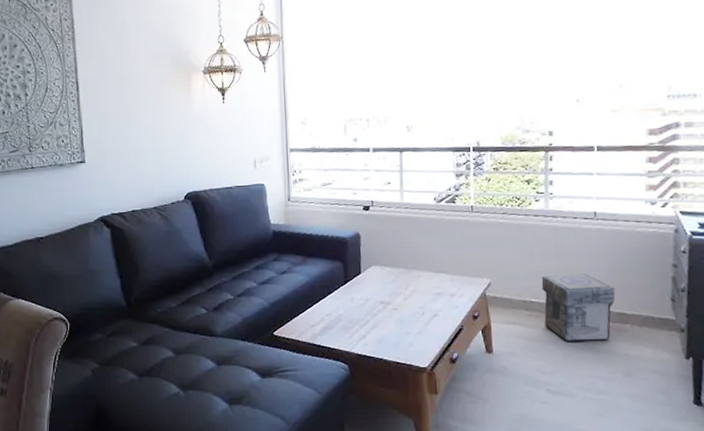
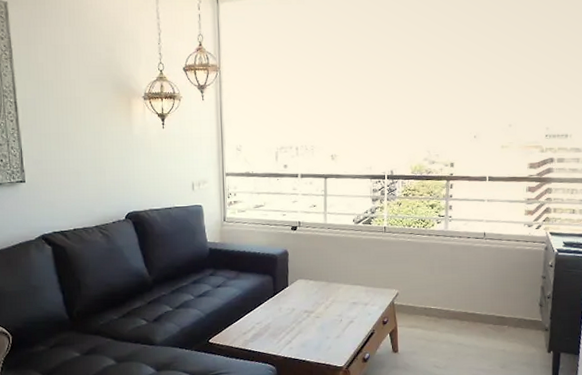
decorative box: present [541,274,615,343] -> none [439,285,497,342]

